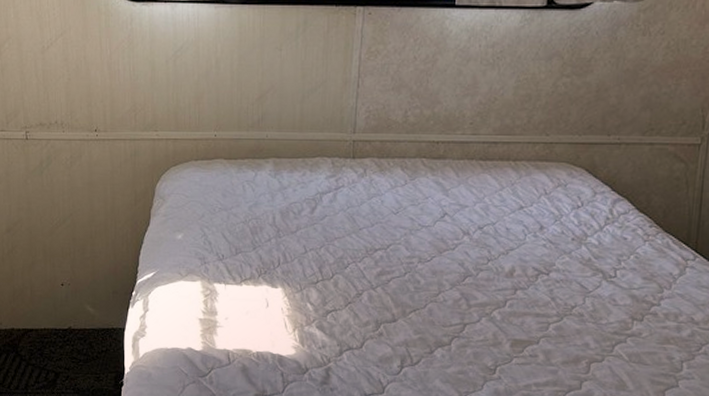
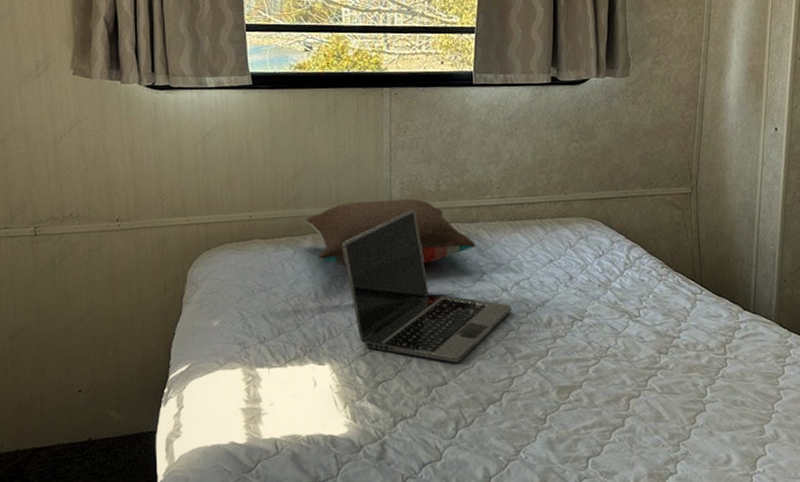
pillow: none [267,128,440,198] -> present [305,199,475,266]
laptop: none [302,141,472,302] -> present [343,210,512,363]

